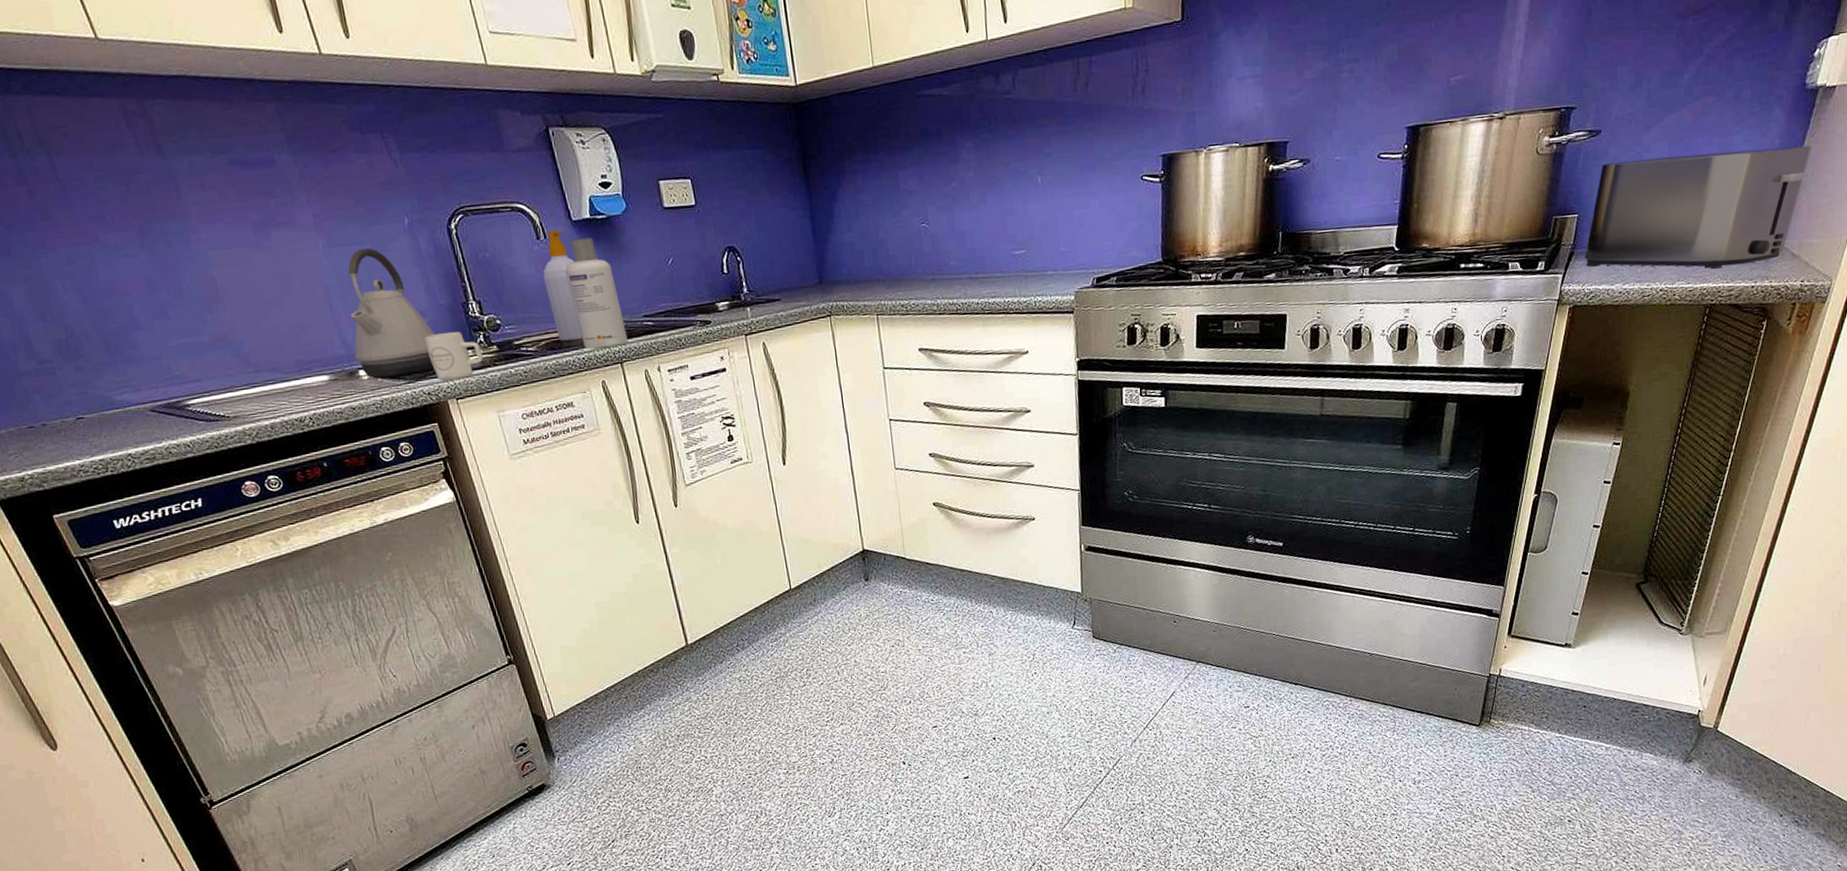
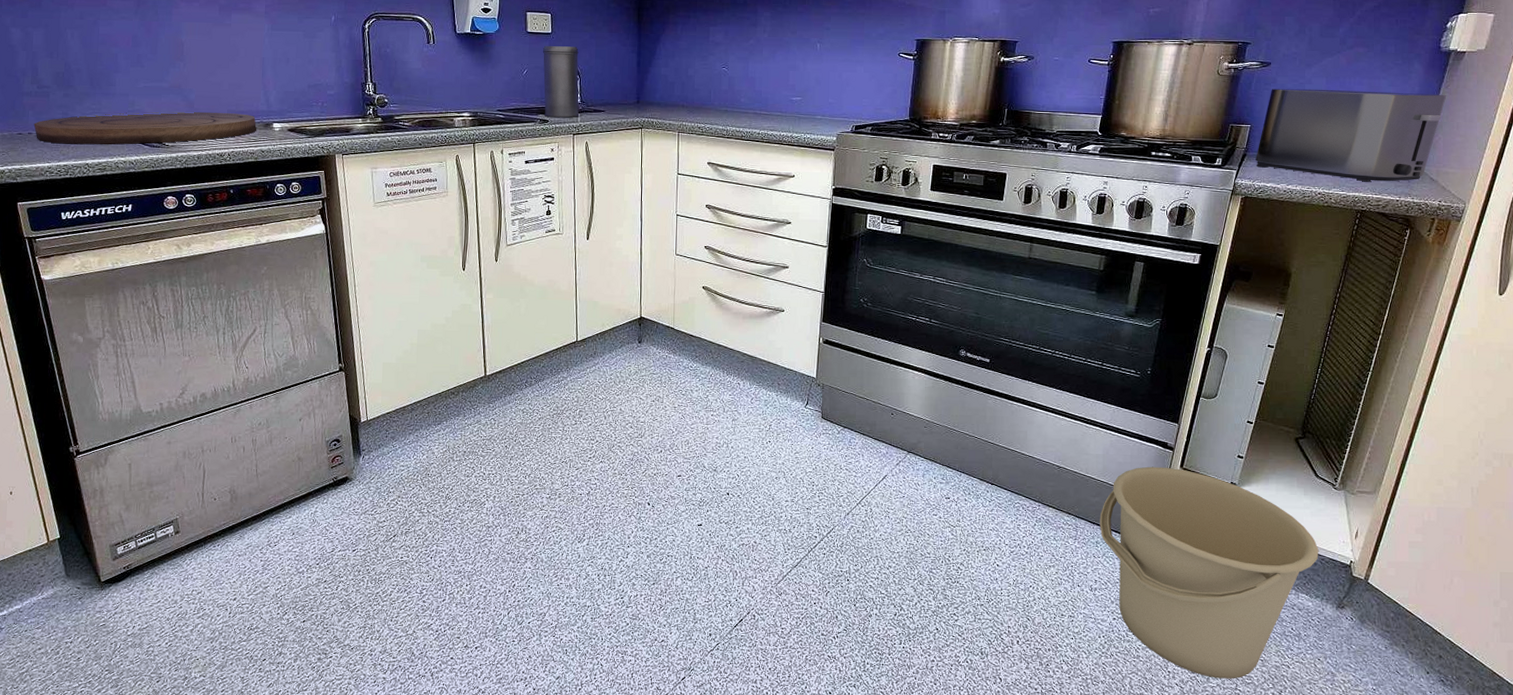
cutting board: none [45,363,339,434] -> present [34,112,256,145]
kettle: present [348,248,435,380] -> none [272,34,336,133]
mug: present [424,331,484,381] -> none [327,103,370,139]
soap bottle: present [543,229,583,342] -> none [426,38,453,122]
screw cap bottle: present [565,237,628,349] -> none [444,47,482,130]
canister: none [688,219,749,317] -> present [542,46,580,118]
bucket: none [1419,637,1664,856] -> present [1099,466,1319,679]

